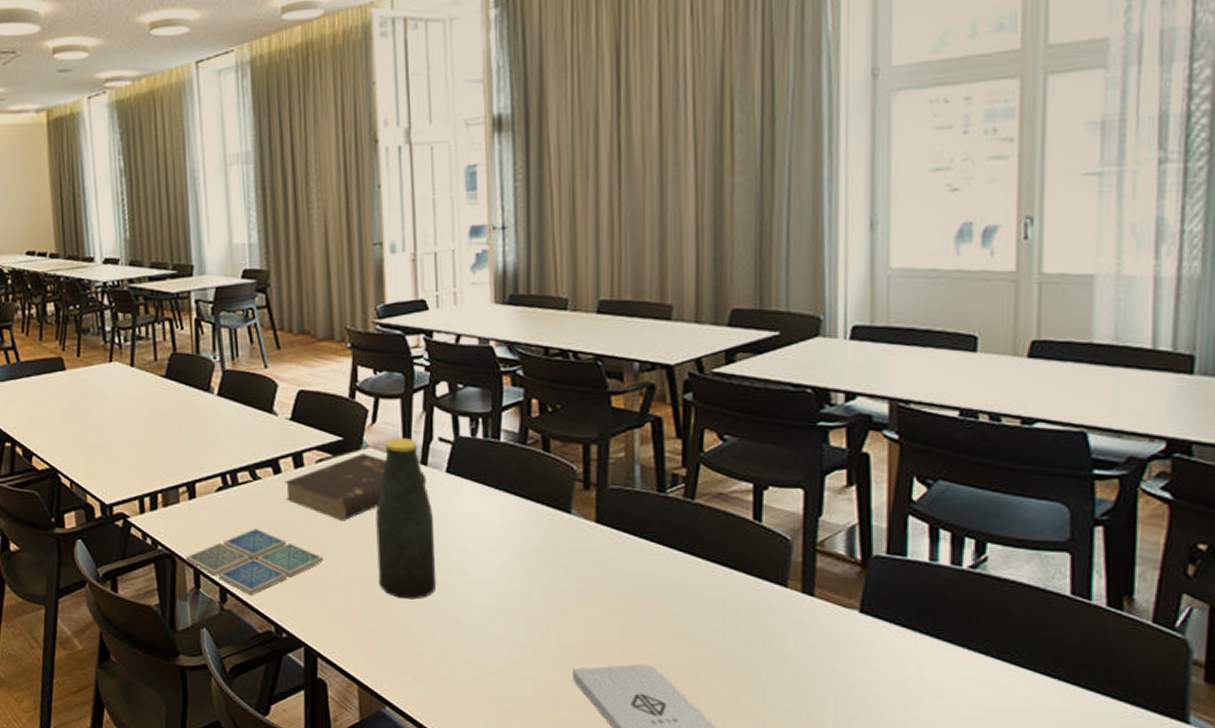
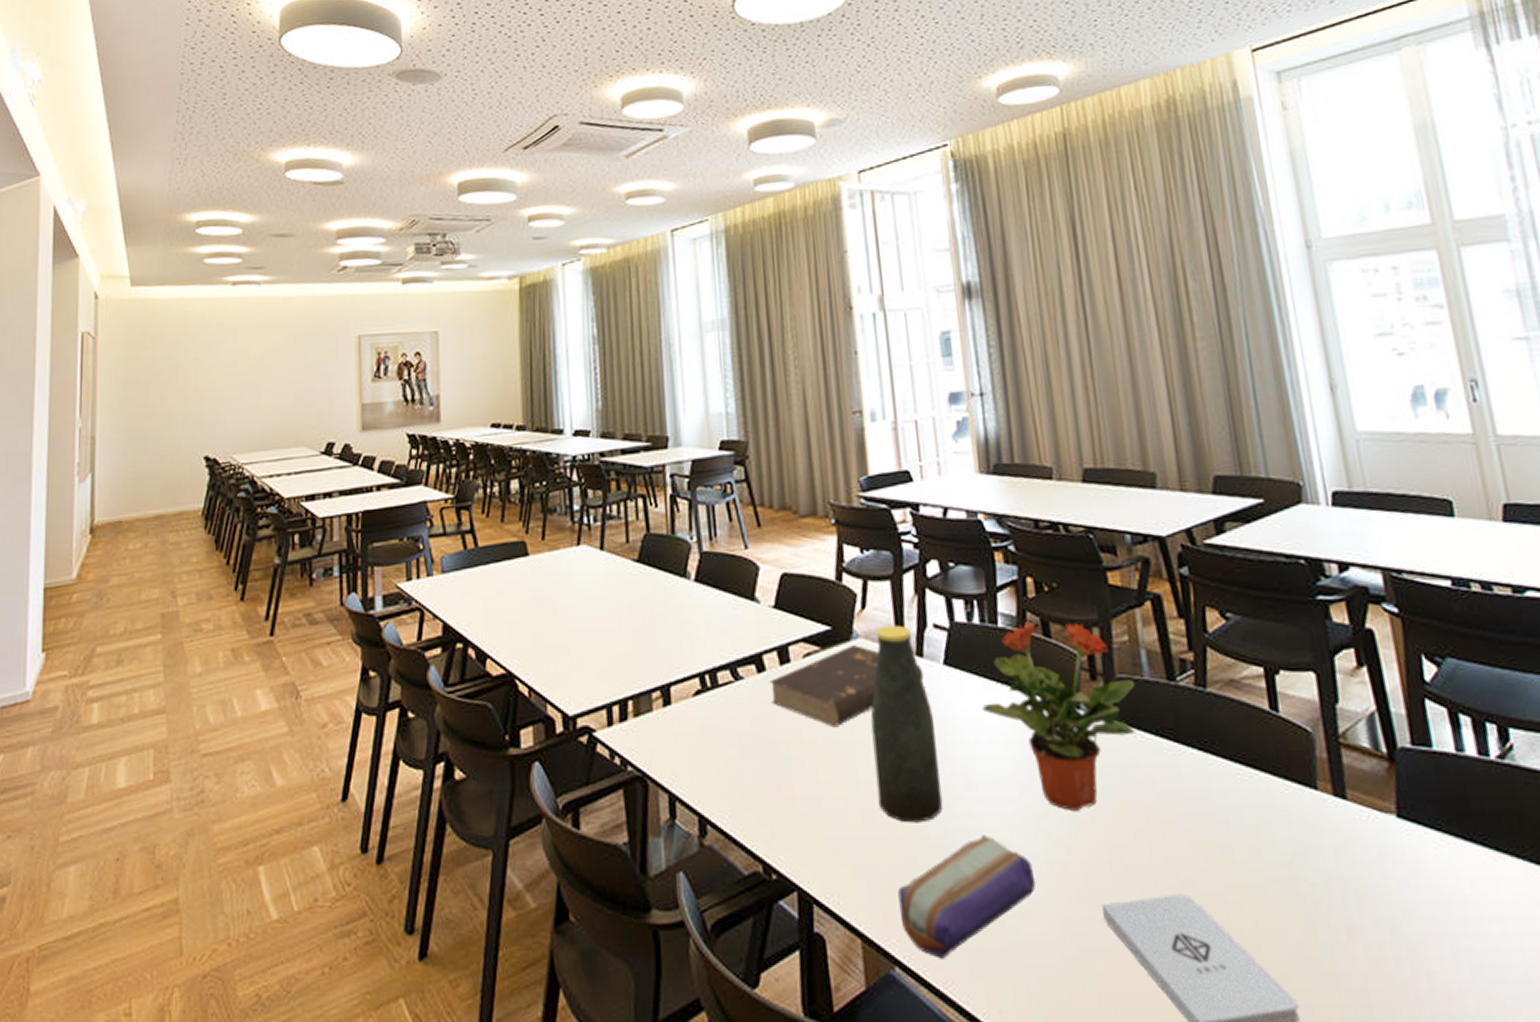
drink coaster: present [186,529,323,595] -> none [659,740,816,825]
pencil case: none [392,611,515,702] -> present [898,835,1036,959]
potted plant: none [478,438,626,595] -> present [981,622,1136,811]

